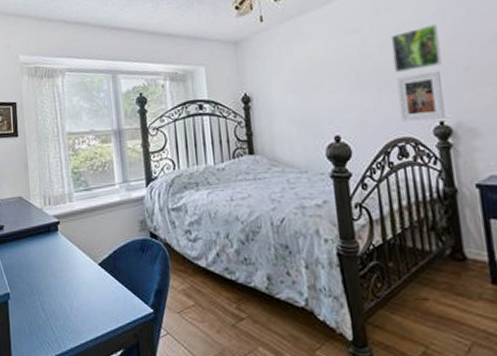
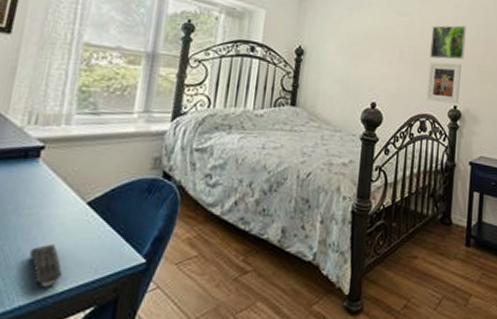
remote control: none [69,298,95,334] -> present [30,243,63,288]

